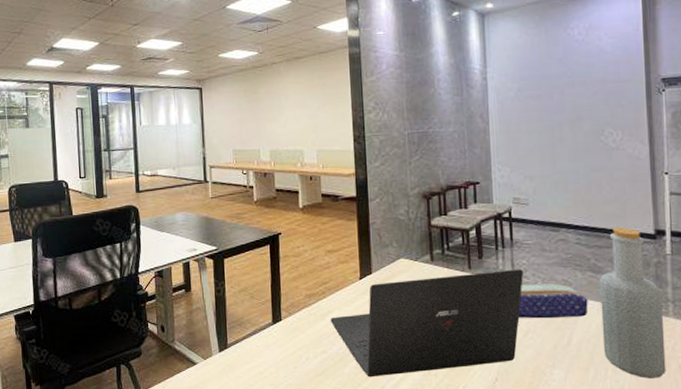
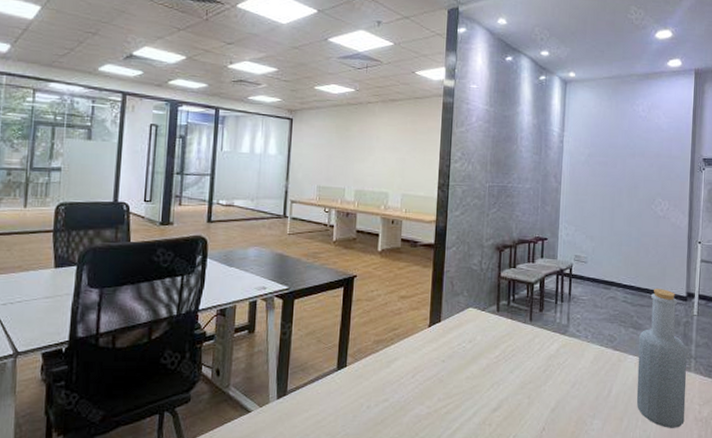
laptop: present [330,269,523,378] -> none [395,323,576,427]
pencil case: present [518,282,588,319] -> none [568,336,628,371]

